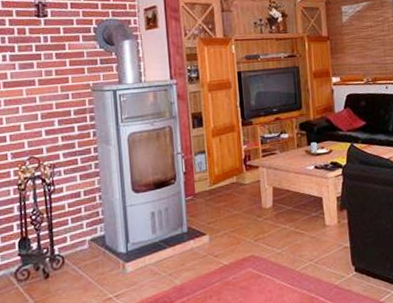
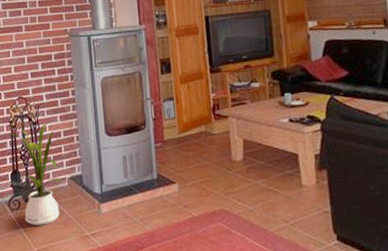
house plant: none [18,181,83,295] -> present [10,121,63,225]

